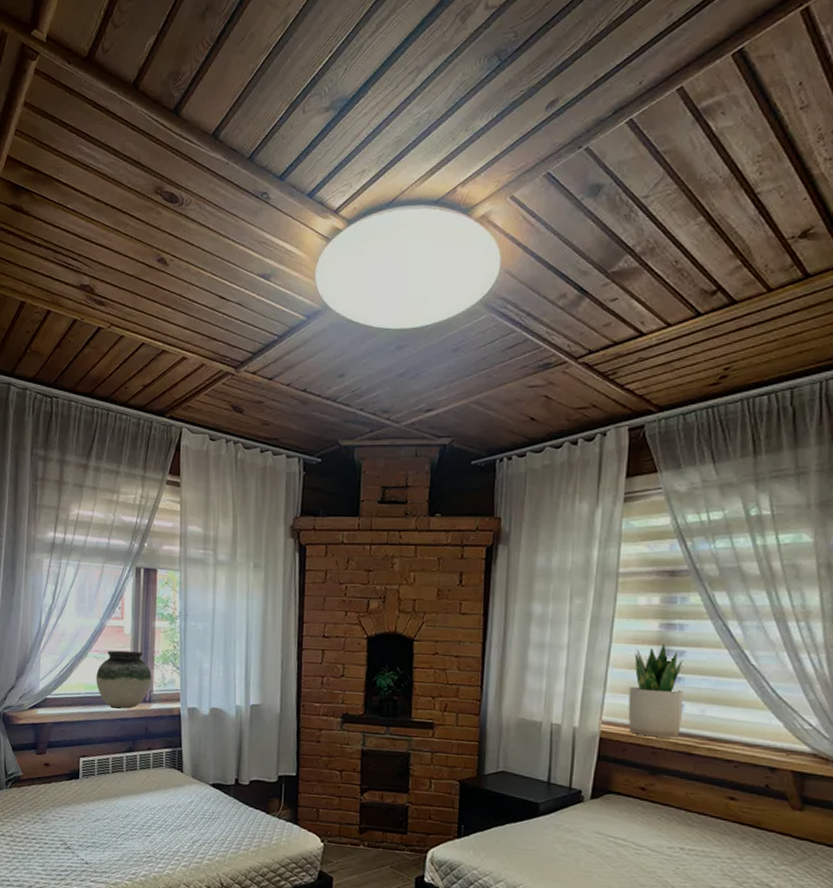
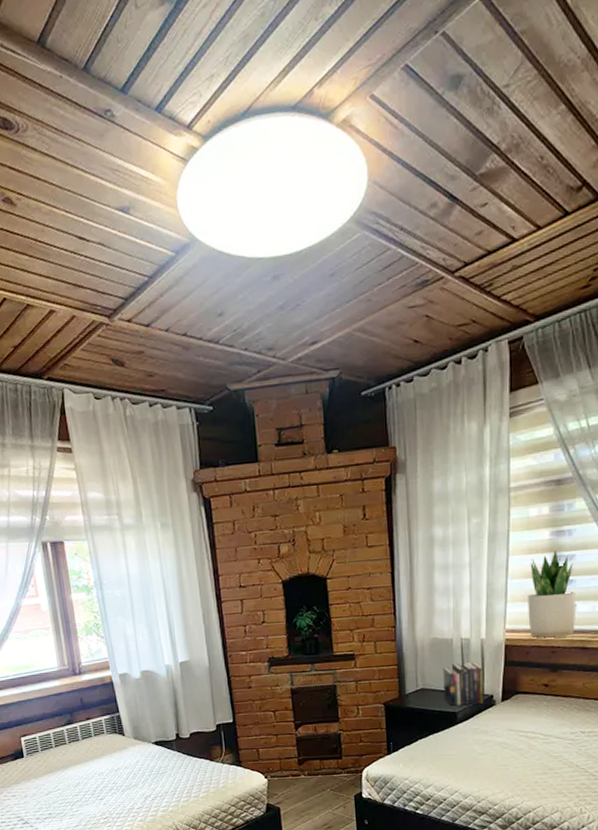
vase: present [96,650,152,709] -> none [21,626,79,685]
books: none [526,749,573,798] -> present [443,662,484,707]

